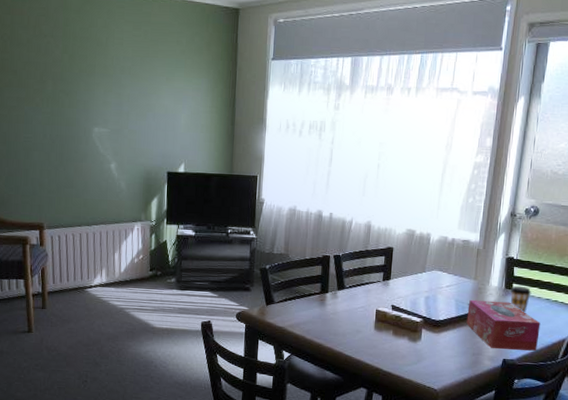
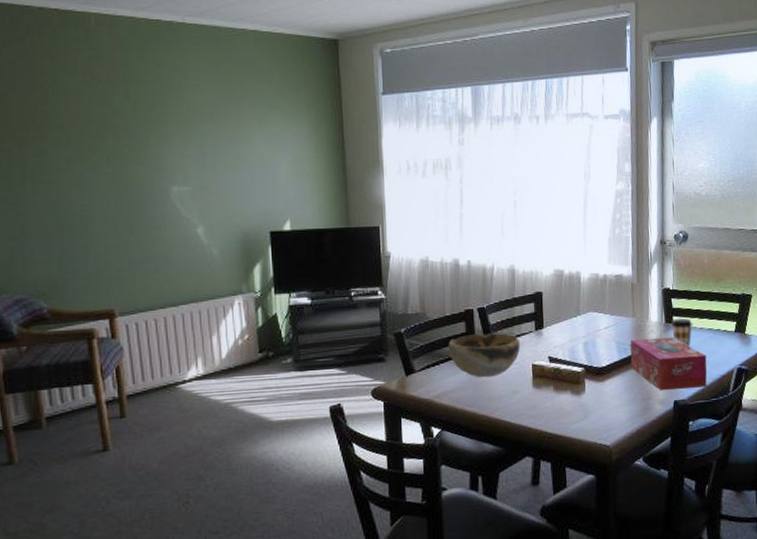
decorative bowl: none [304,277,368,316] -> present [448,333,521,378]

